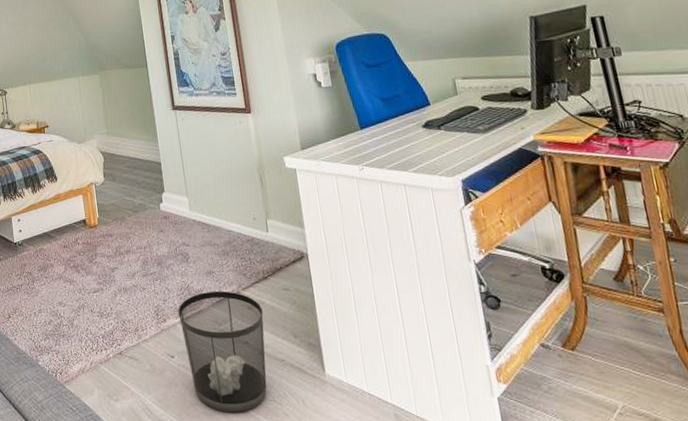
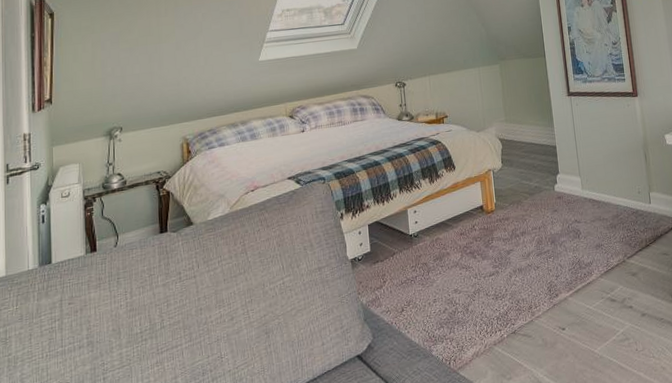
waste bin: present [178,290,267,413] -> none [569,261,648,375]

